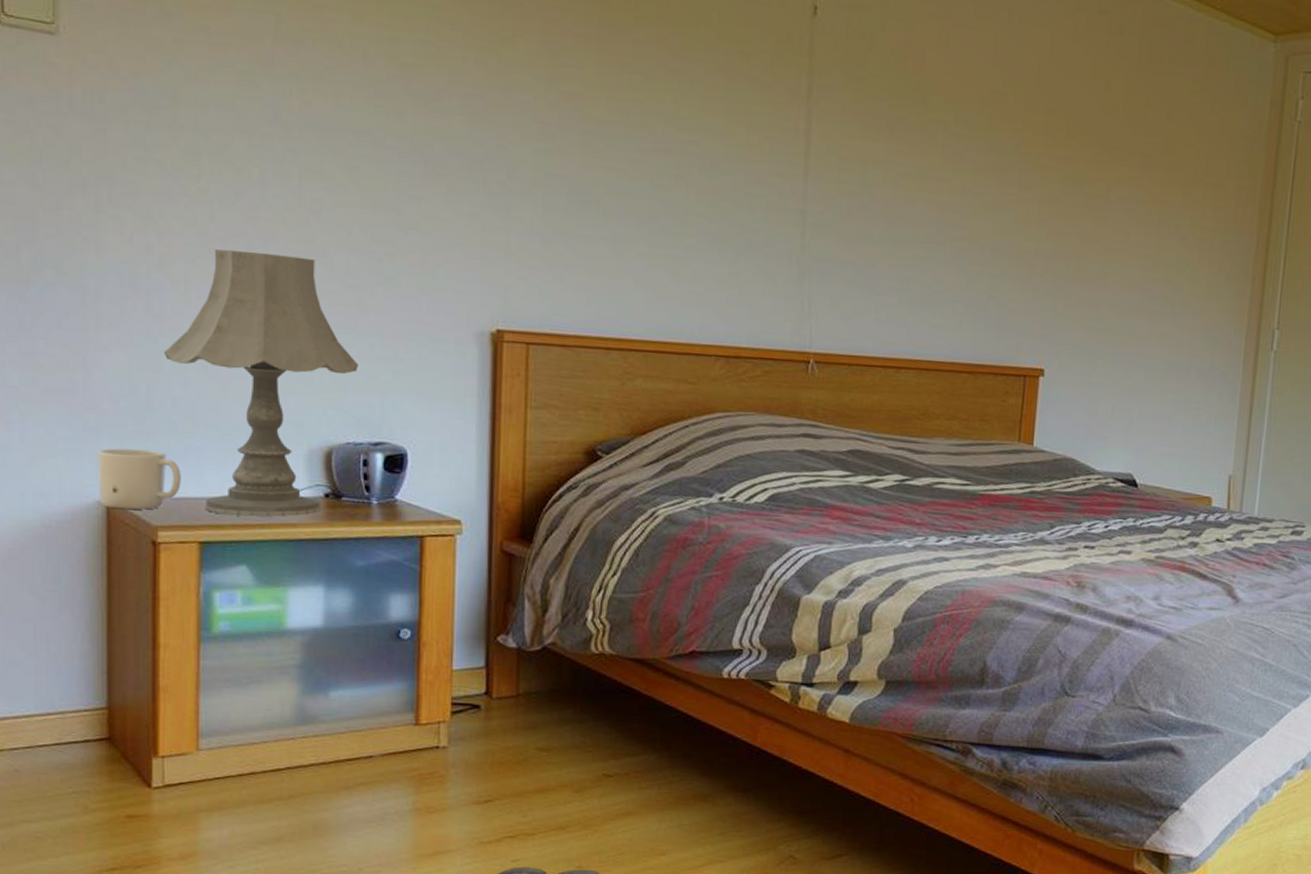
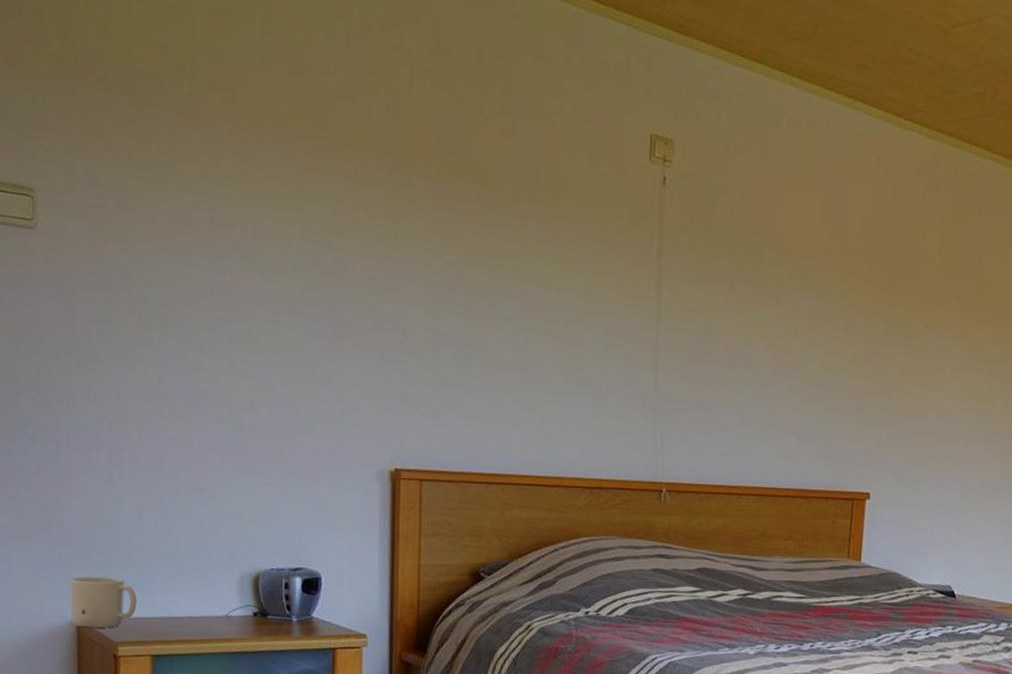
table lamp: present [163,249,358,517] -> none [122,405,280,634]

